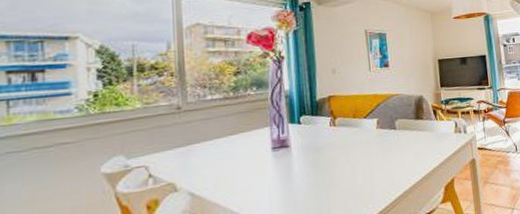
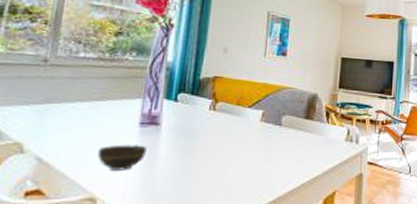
cup: none [241,167,283,194] -> present [98,144,147,171]

